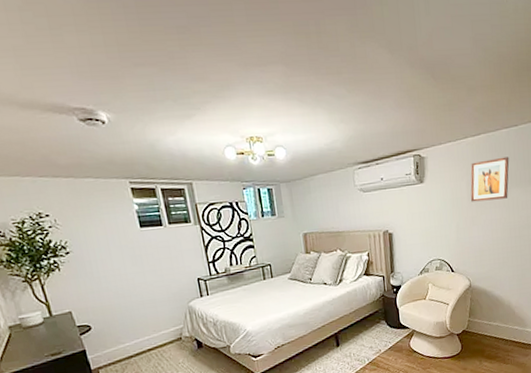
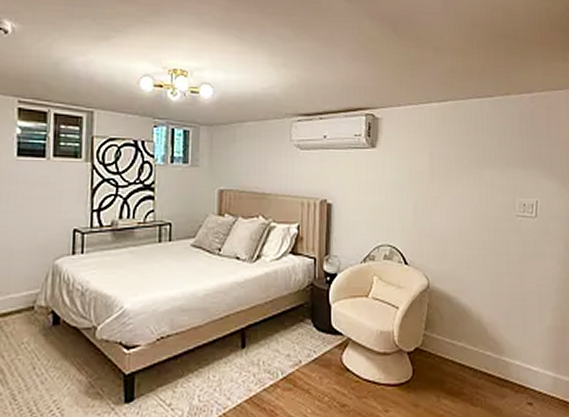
wall art: present [470,156,509,202] -> none [432,130,482,180]

